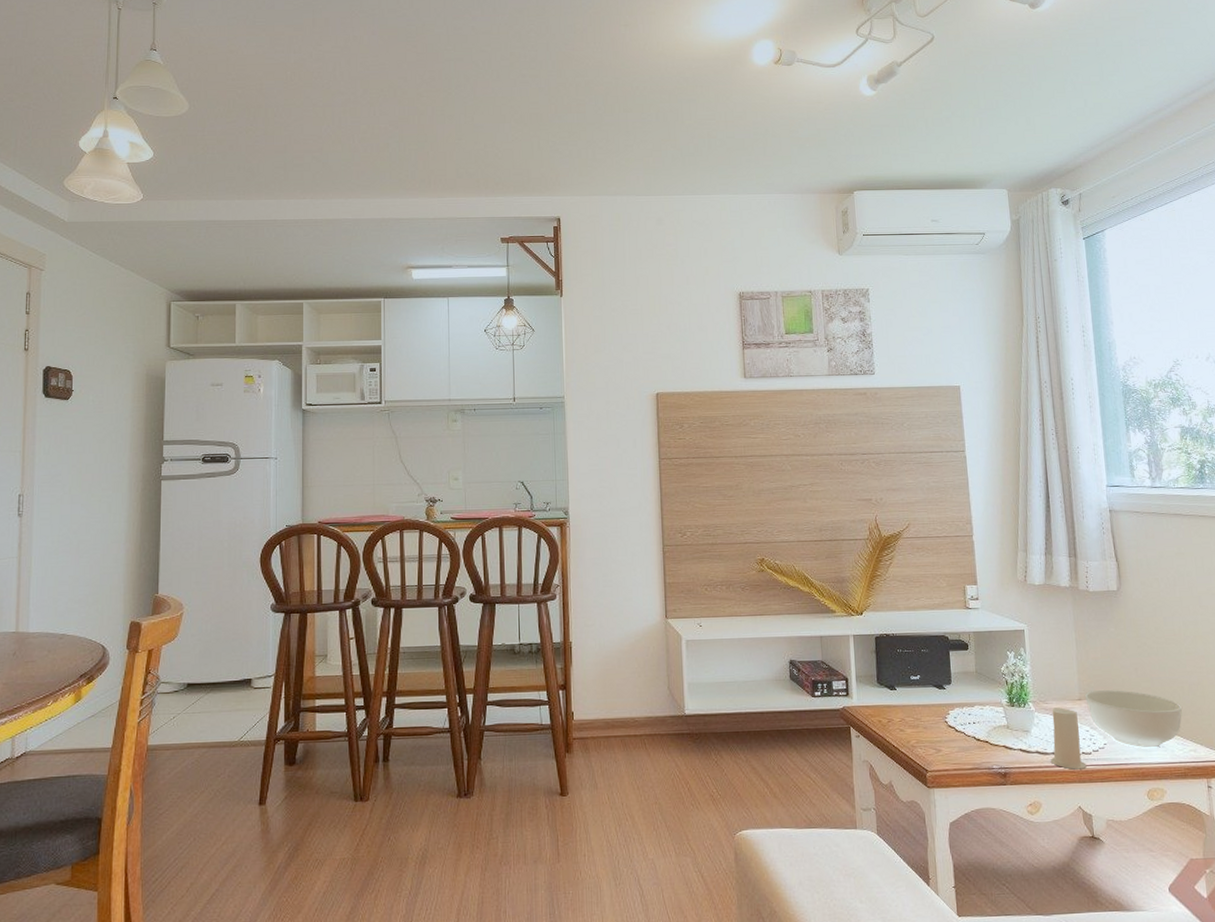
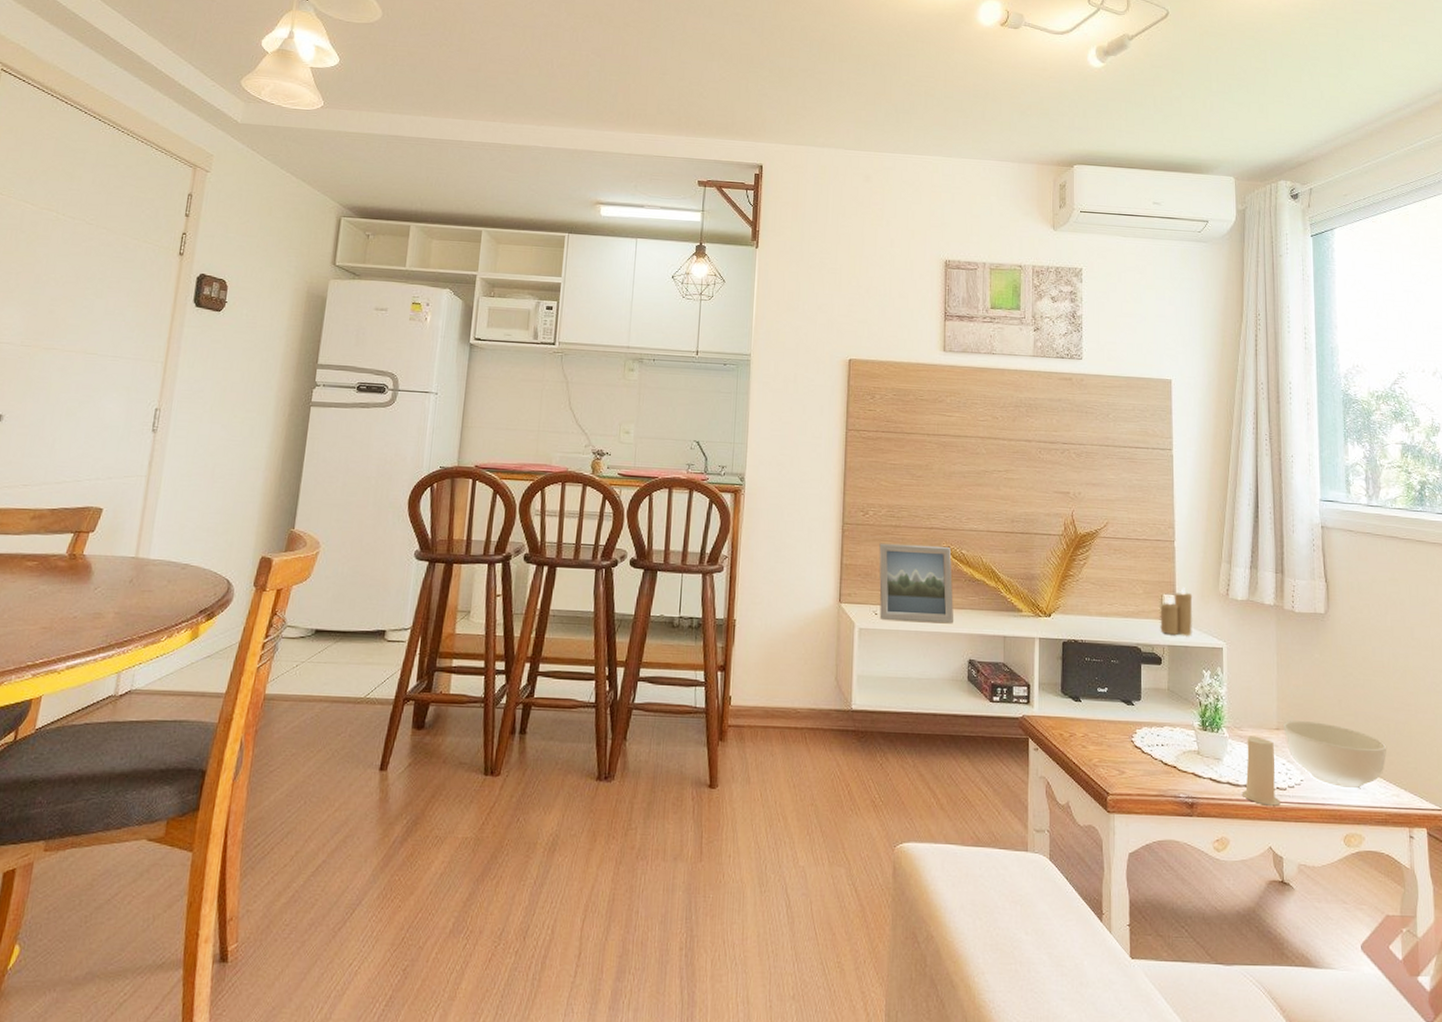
picture frame: none [698,558,772,630] -> present [879,543,954,623]
candle: none [963,578,995,622] -> present [1160,588,1193,635]

